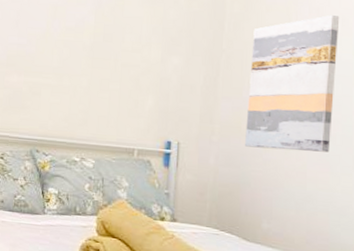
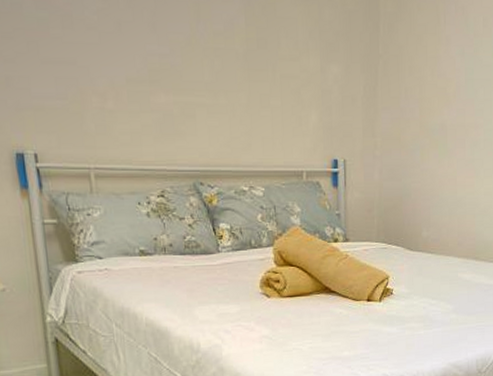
wall art: present [245,14,340,153] -> none [404,14,482,158]

